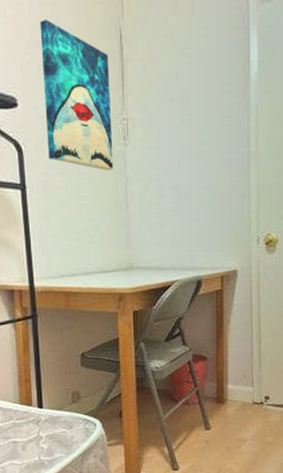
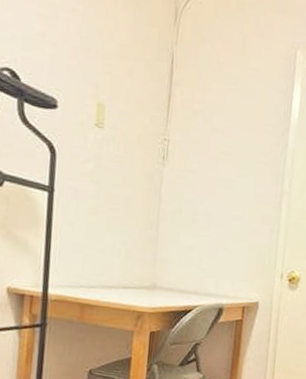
wall art: present [39,20,114,171] -> none [83,30,158,188]

